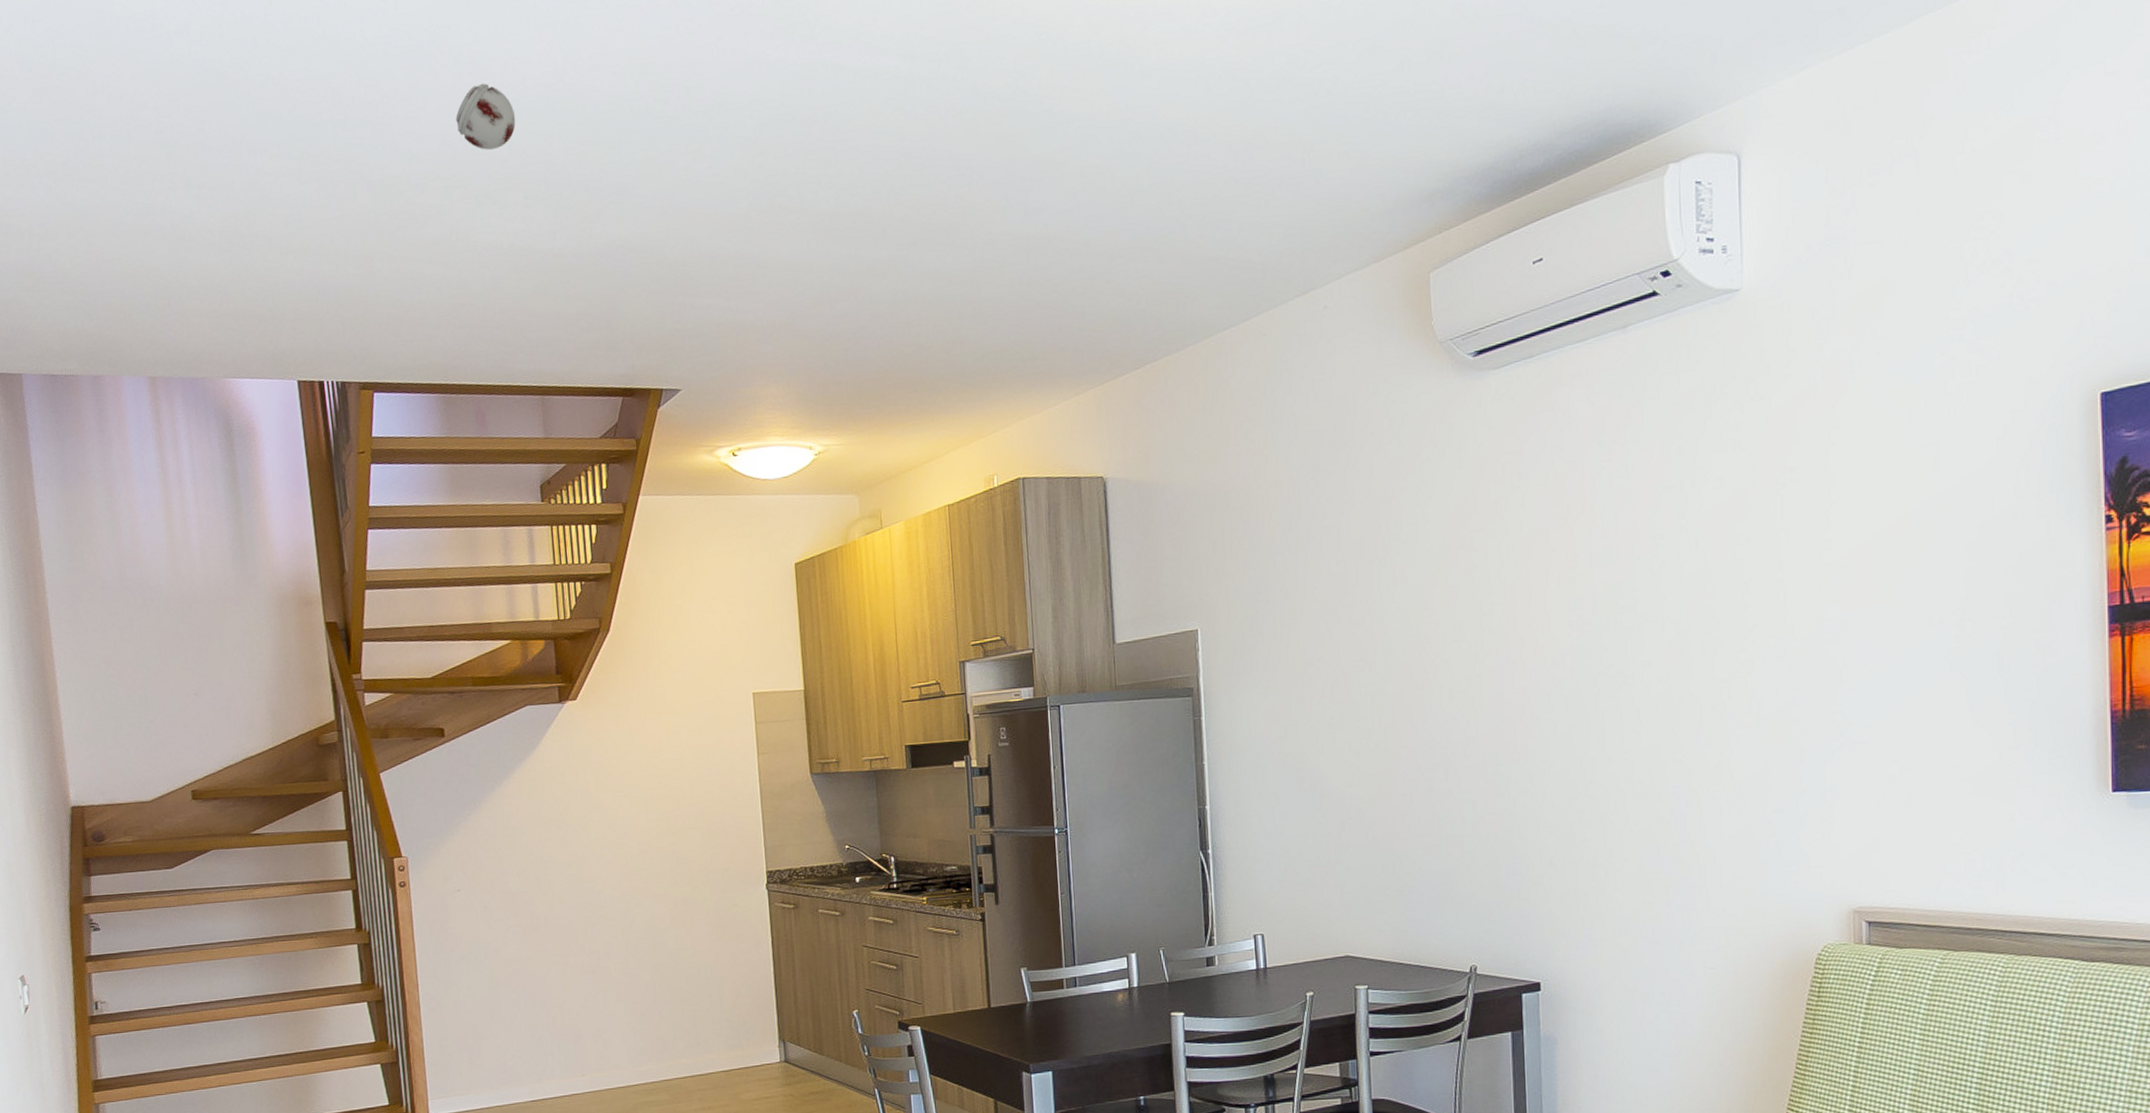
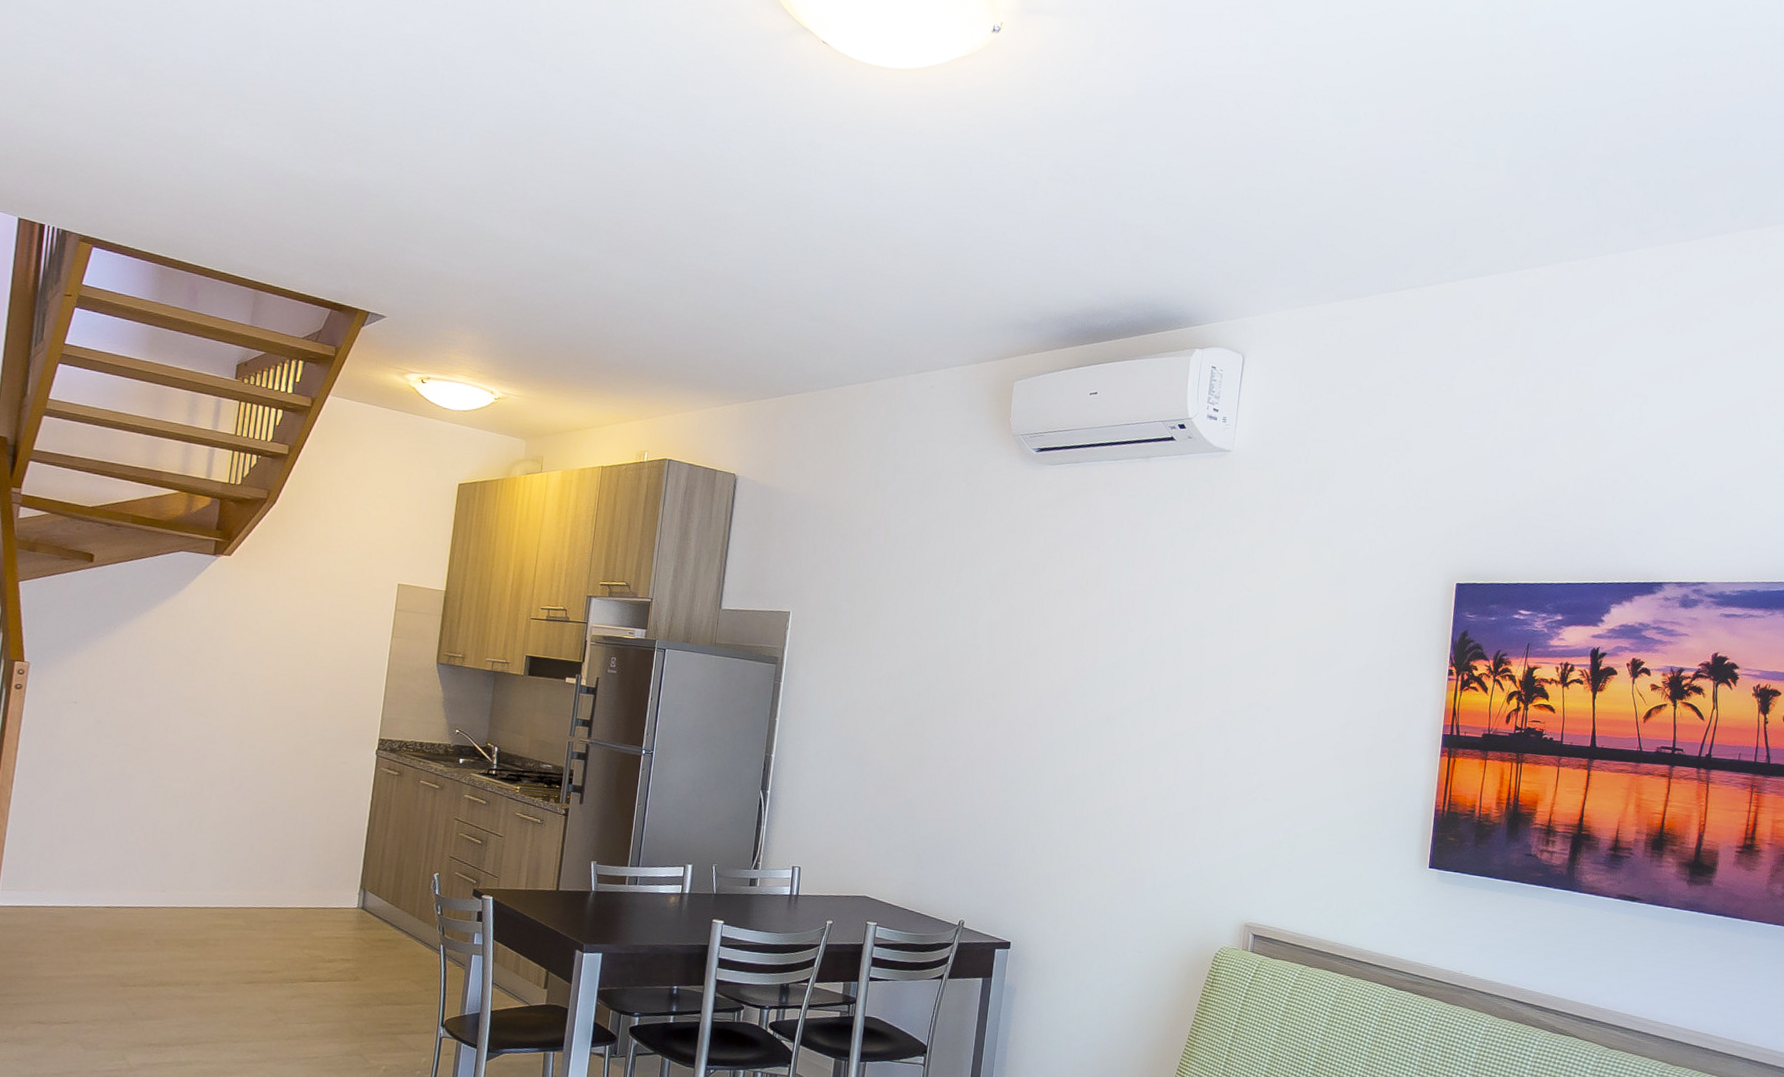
smoke detector: present [455,83,516,151] -> none [226,18,283,76]

